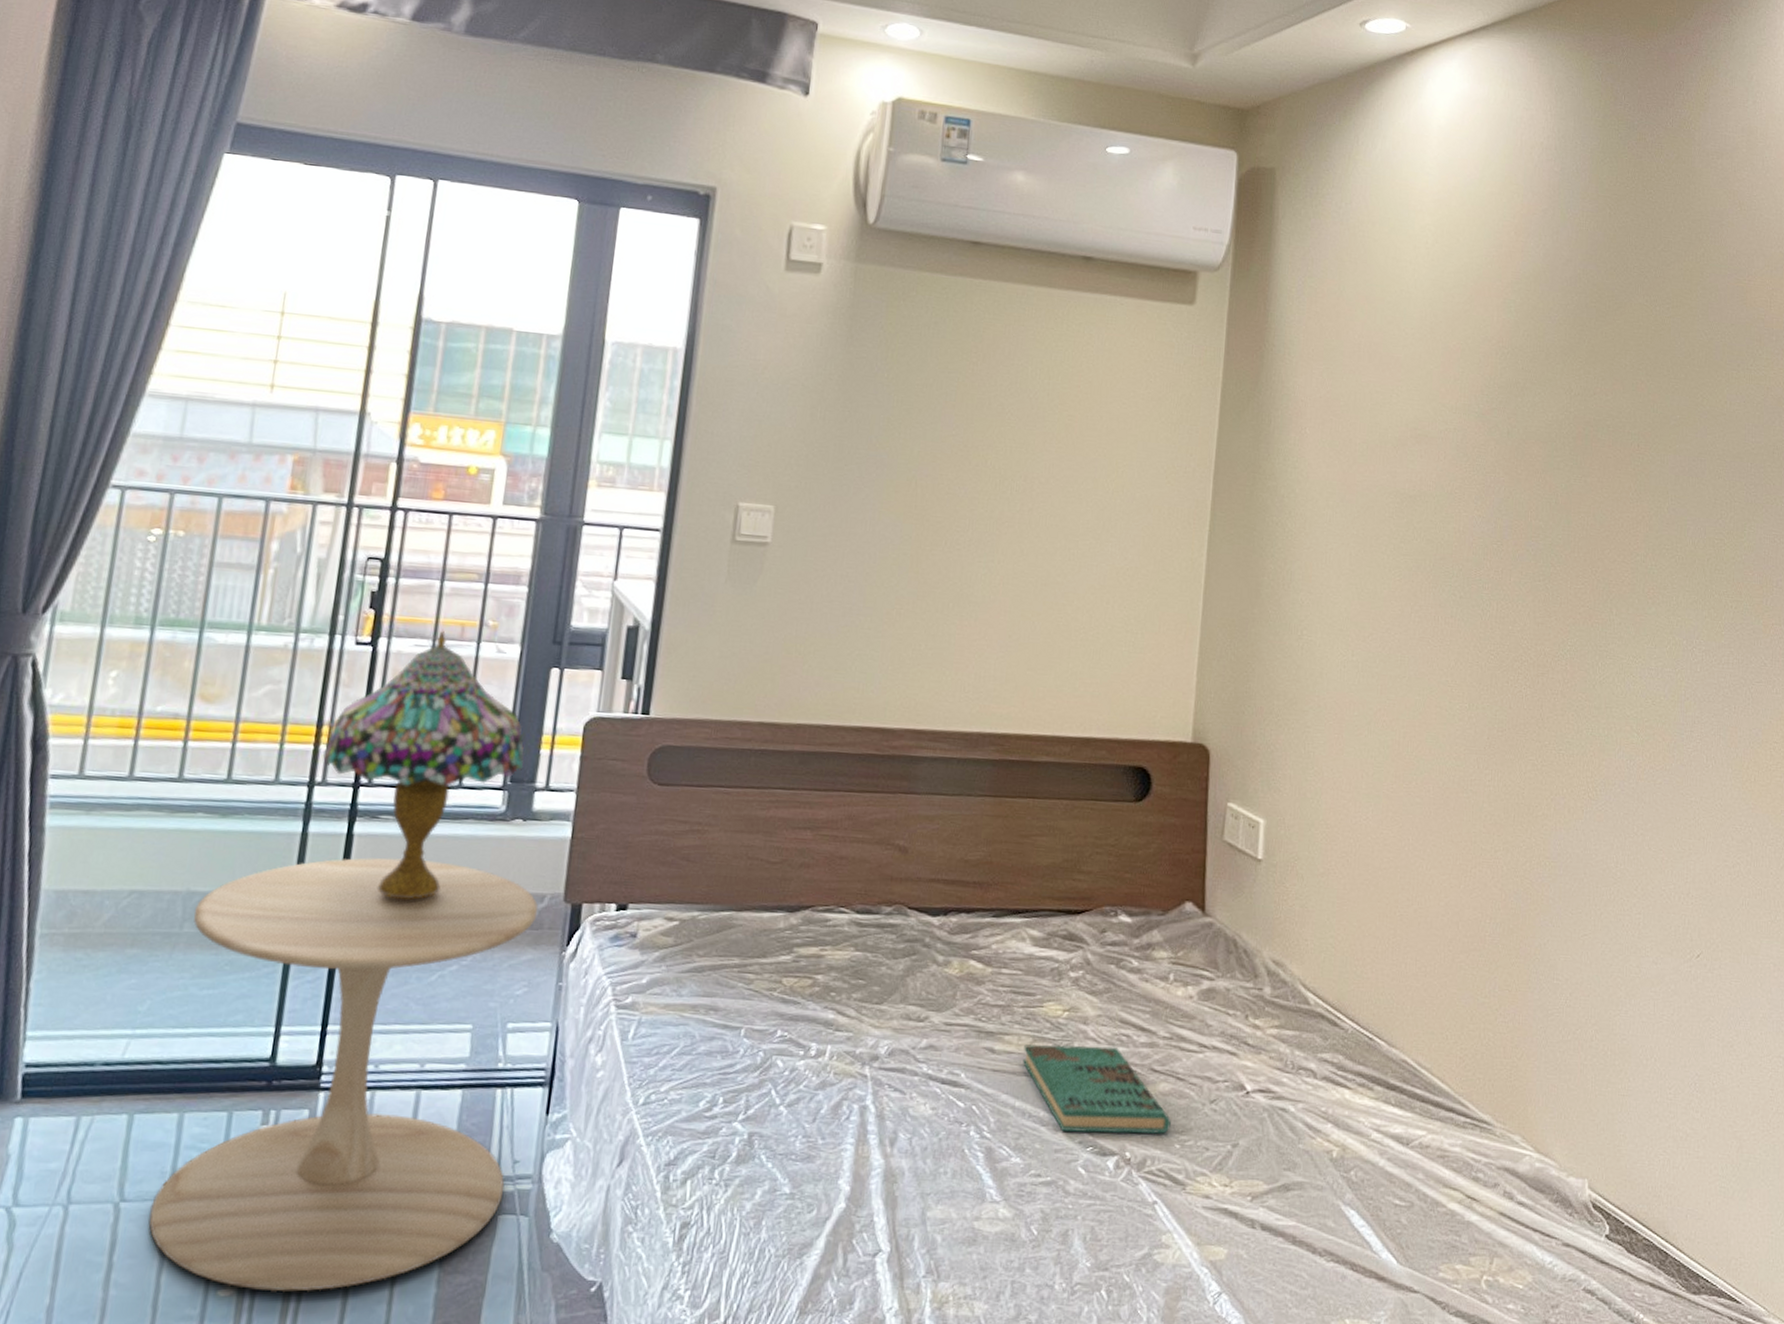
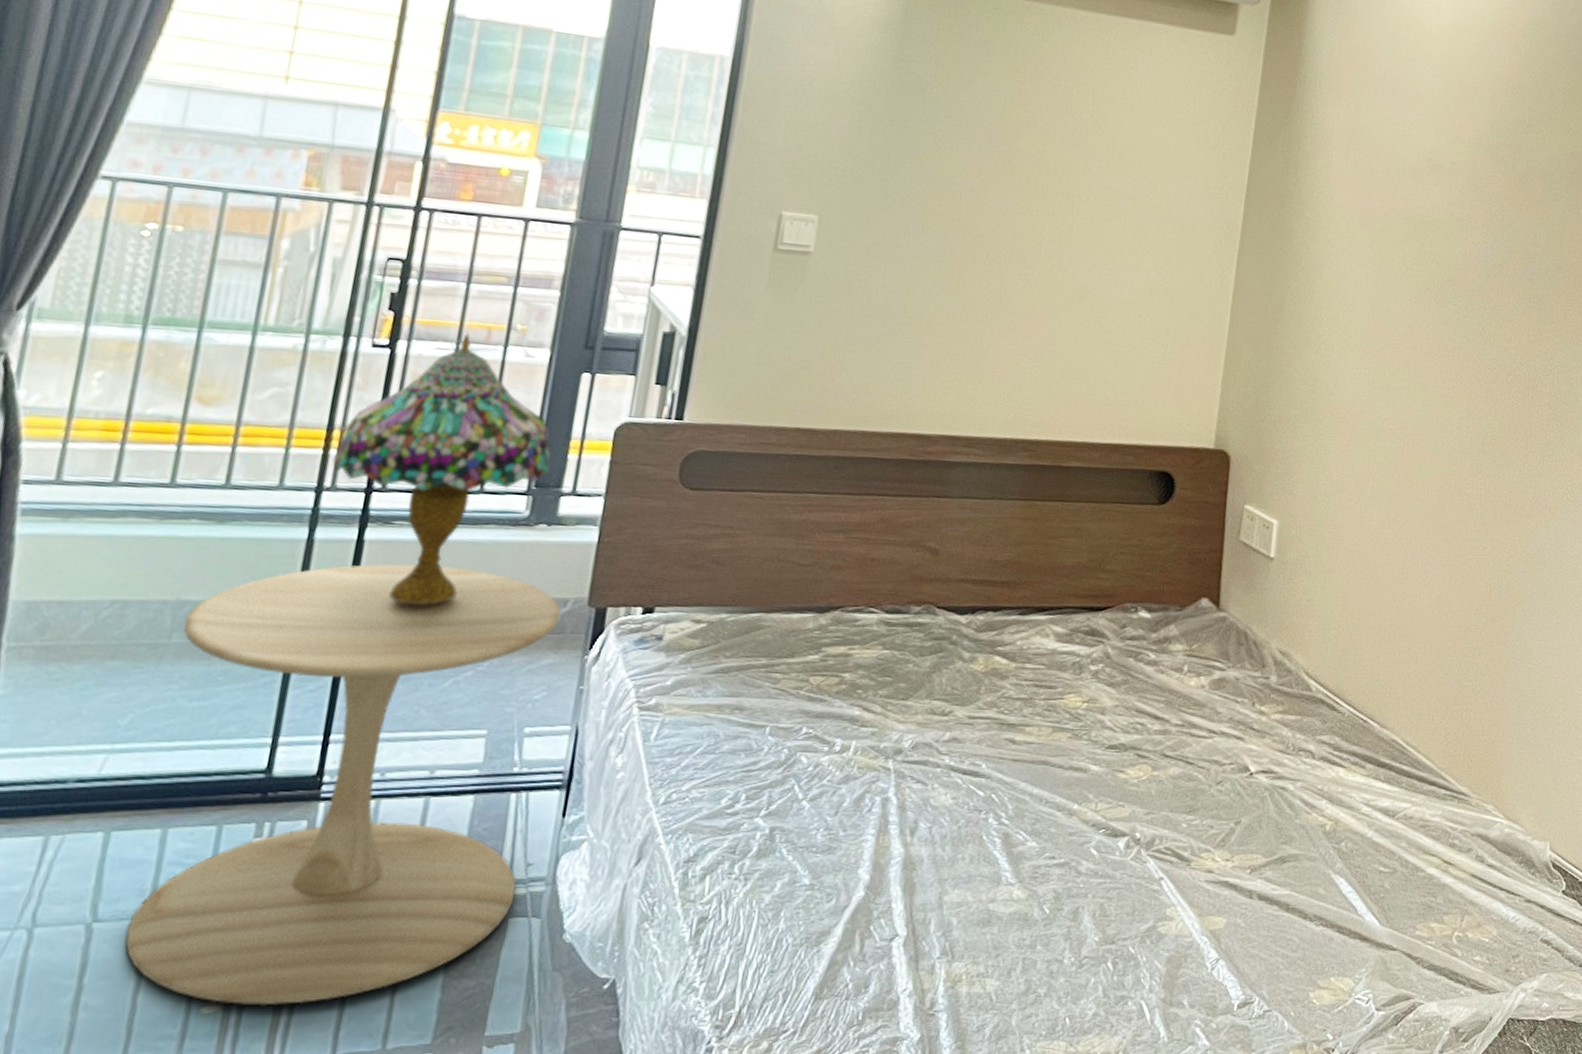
book: present [1023,1043,1171,1135] -> none [1042,734,1179,816]

